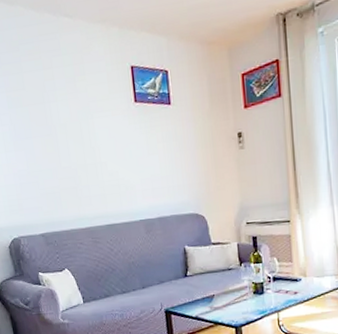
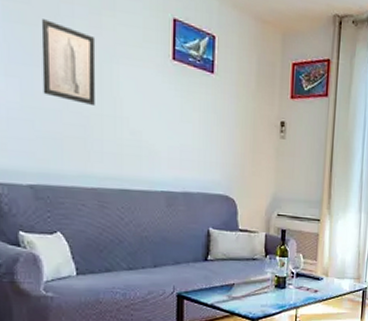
wall art: none [33,98,80,159] -> present [41,19,96,105]

